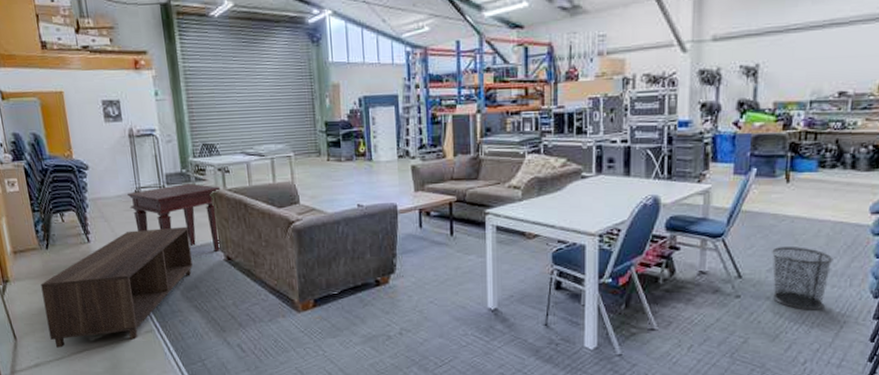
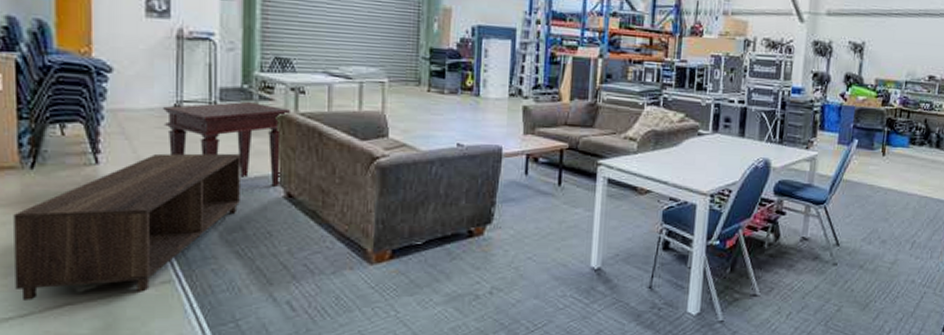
waste bin: present [772,247,833,310] -> none [864,217,918,280]

